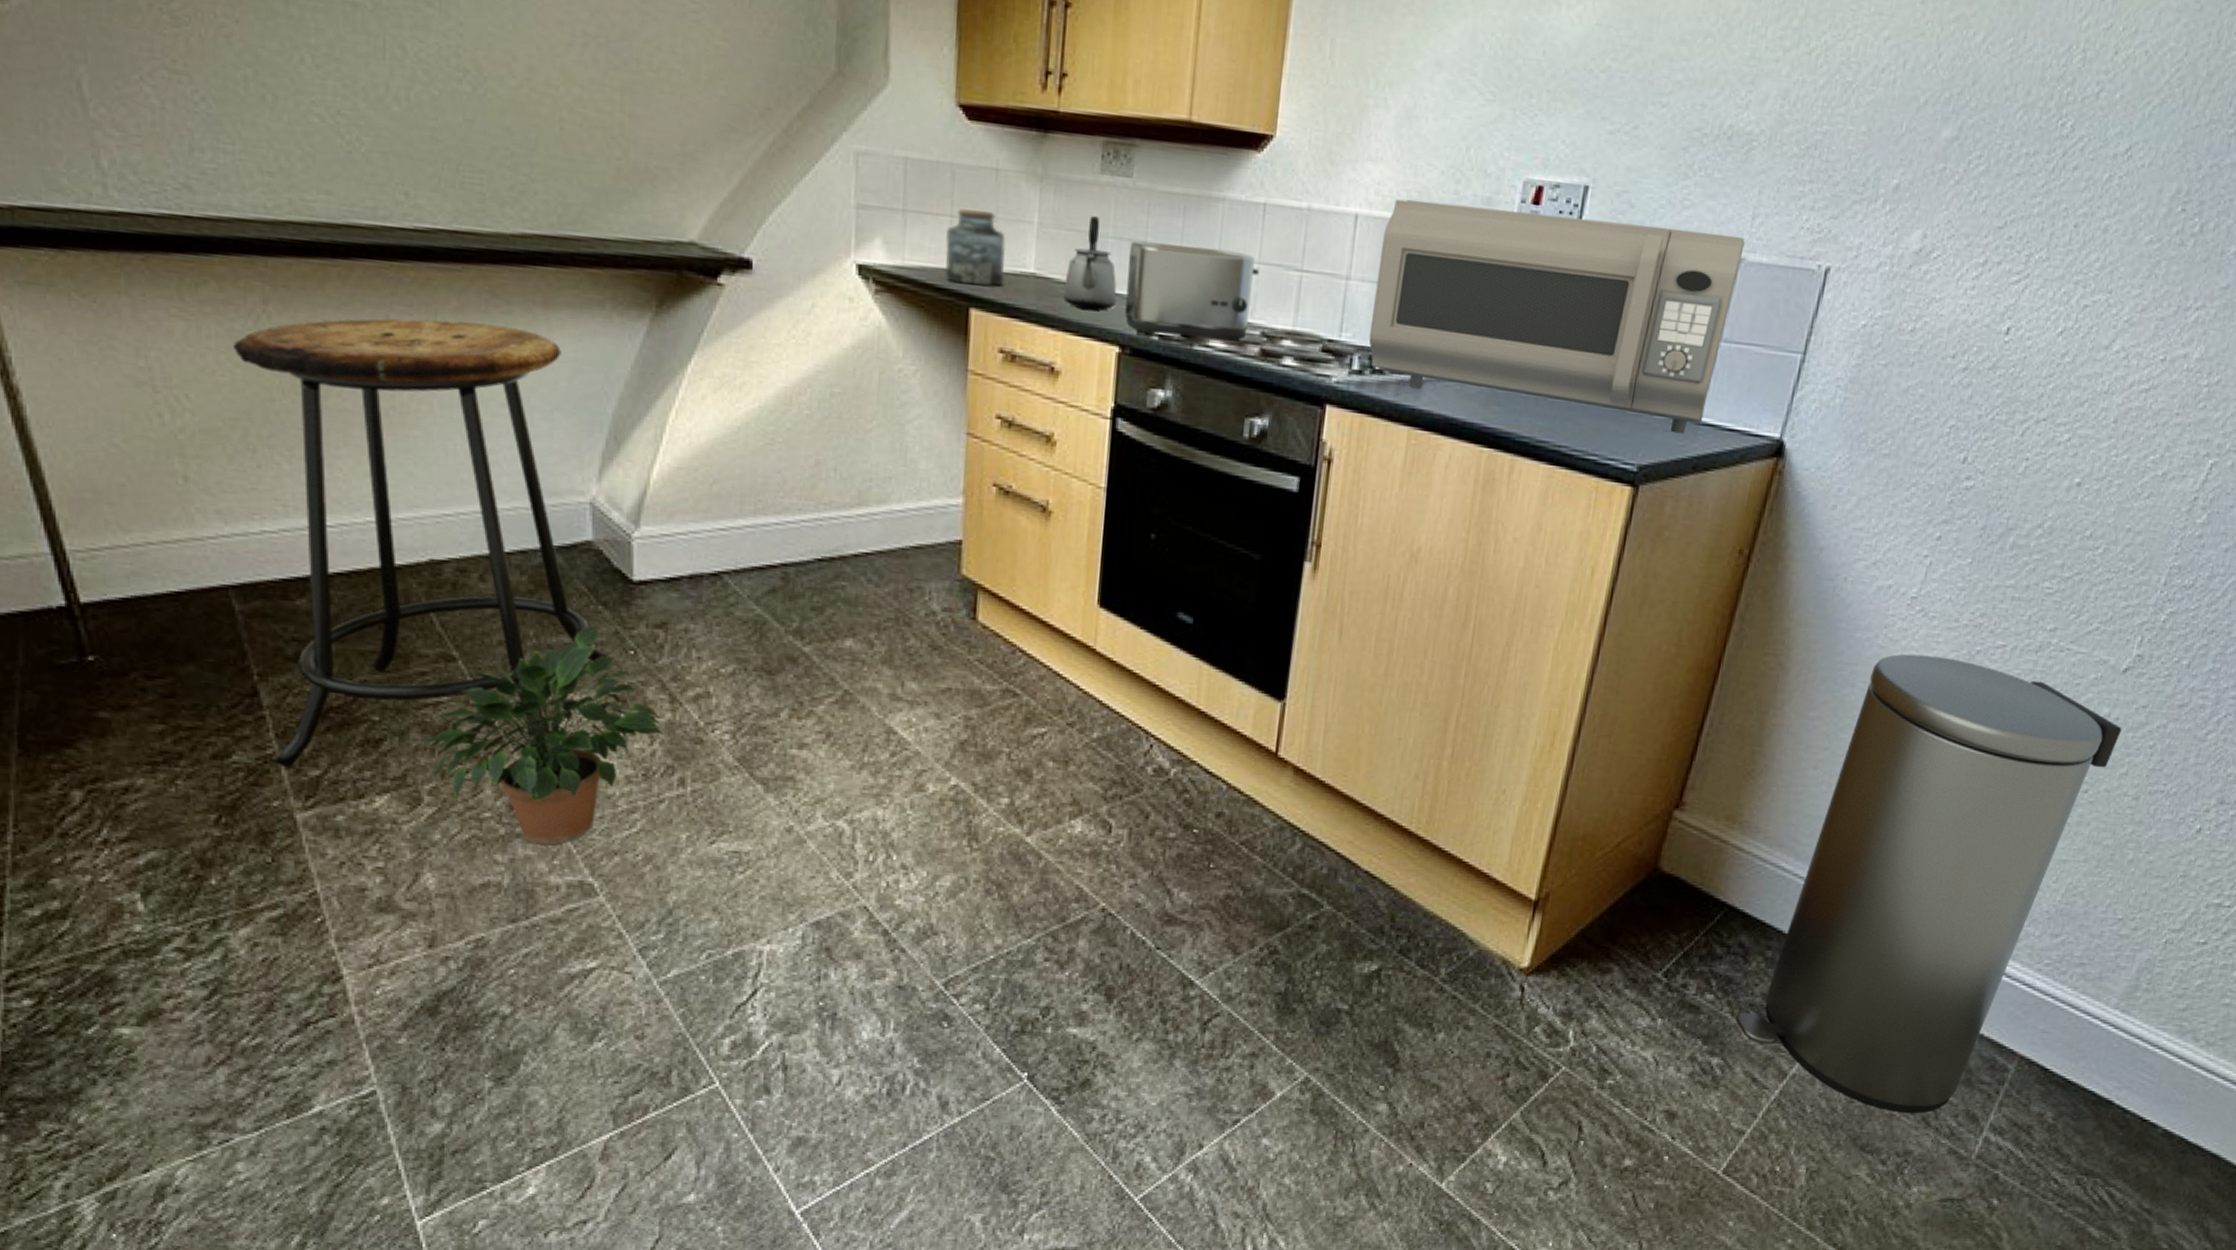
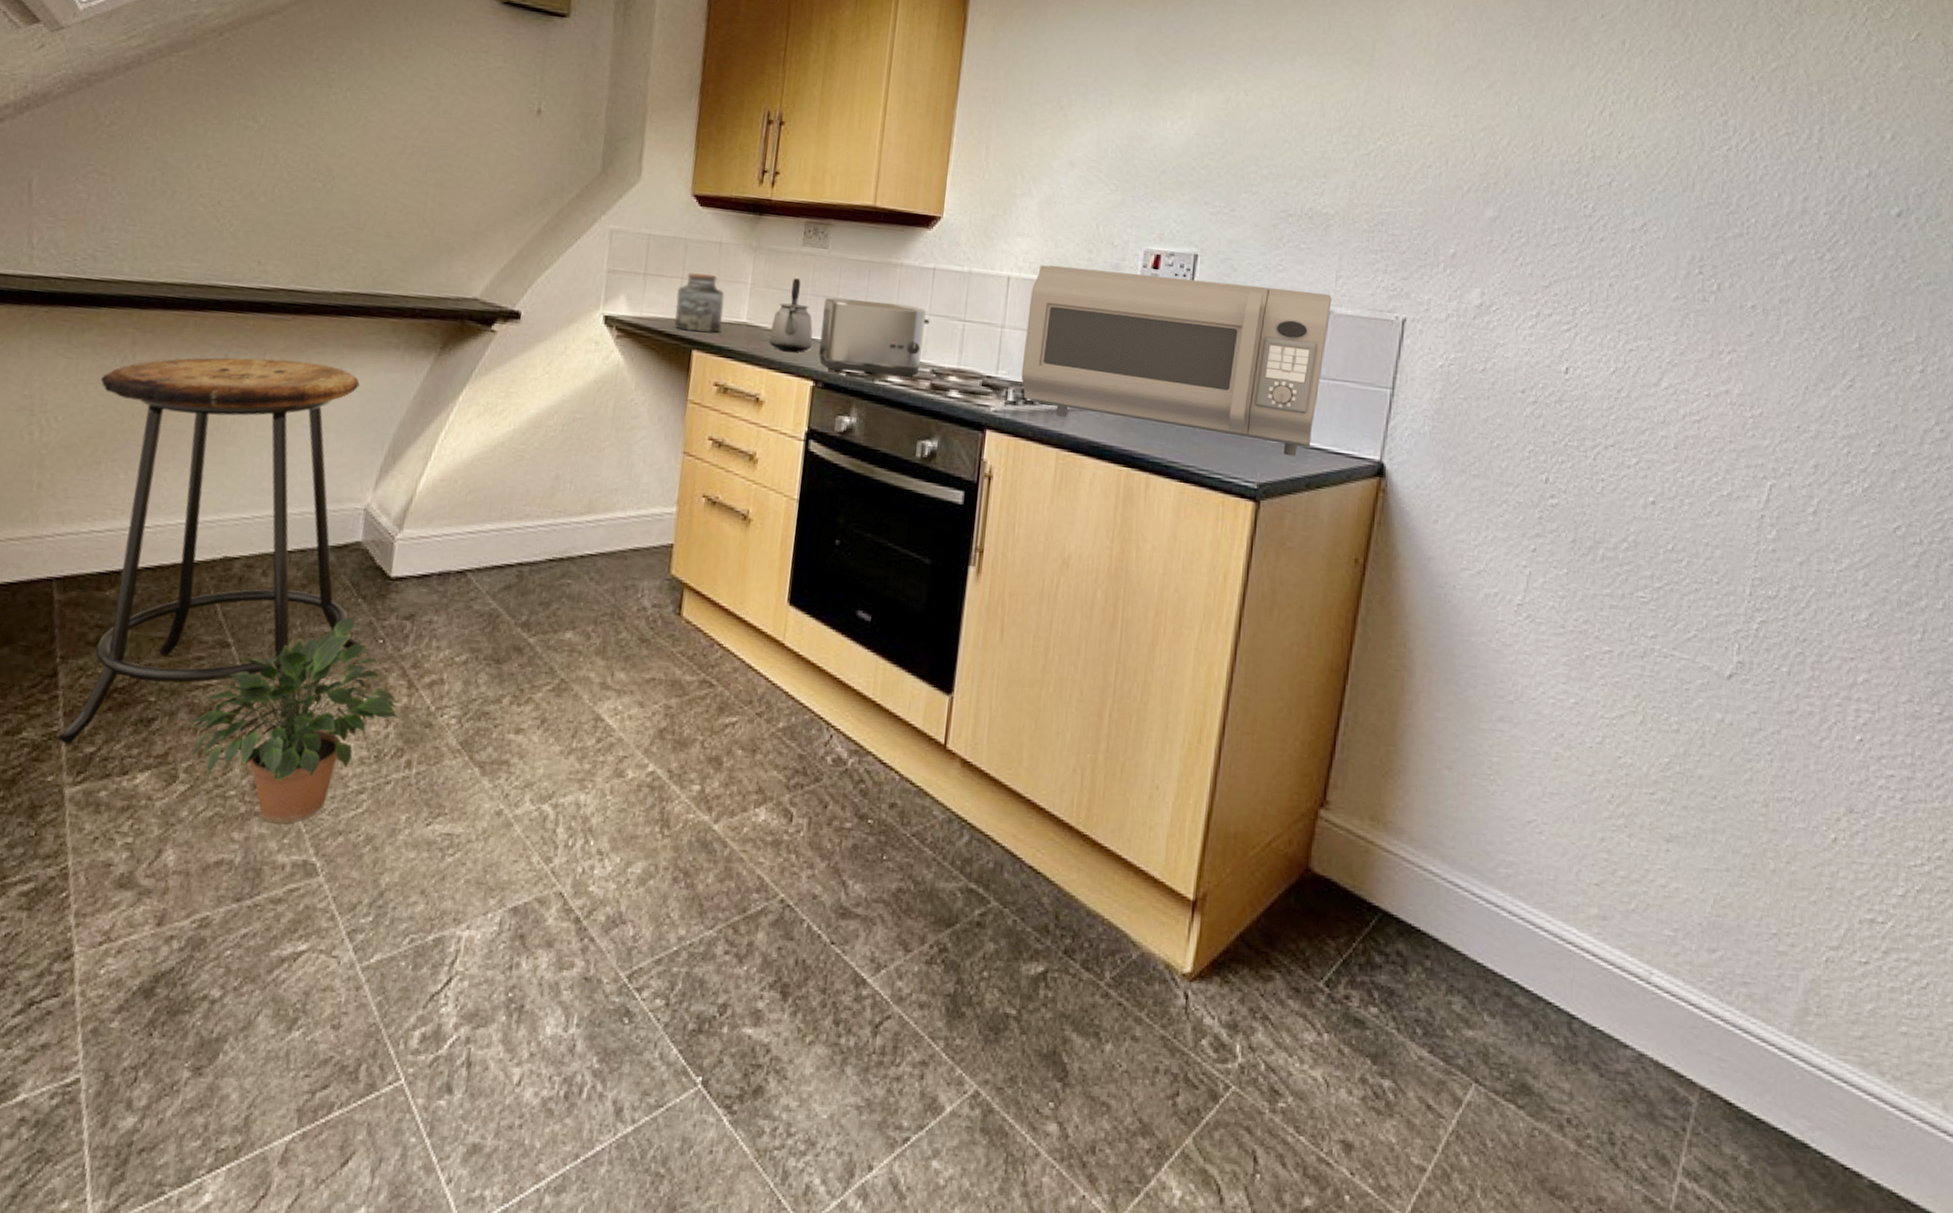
pedal bin: present [1735,654,2122,1113] -> none [1402,658,1738,1152]

